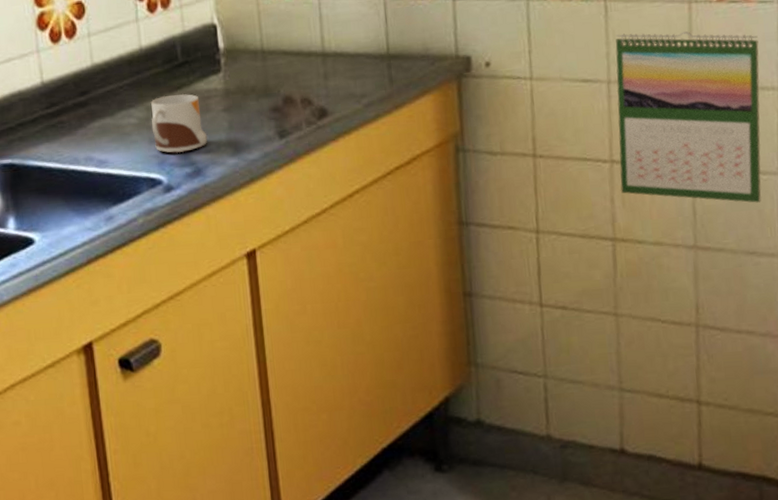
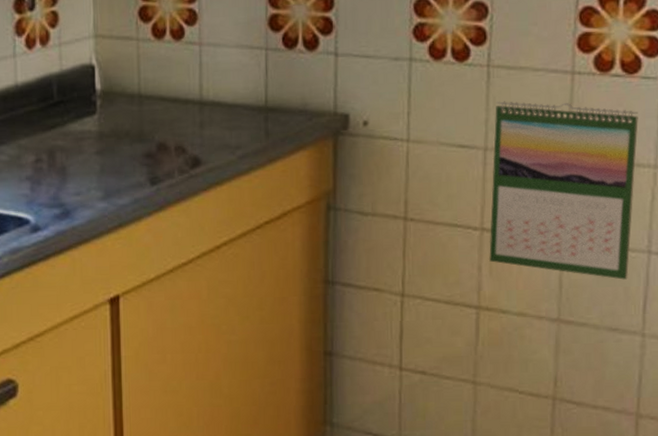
mug: present [150,93,208,154] -> none [22,133,78,194]

